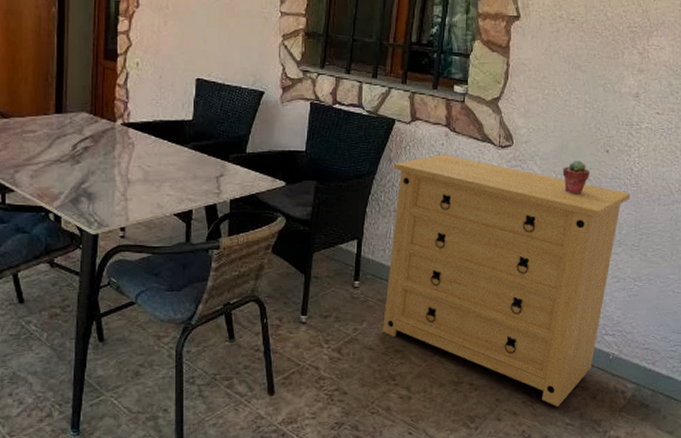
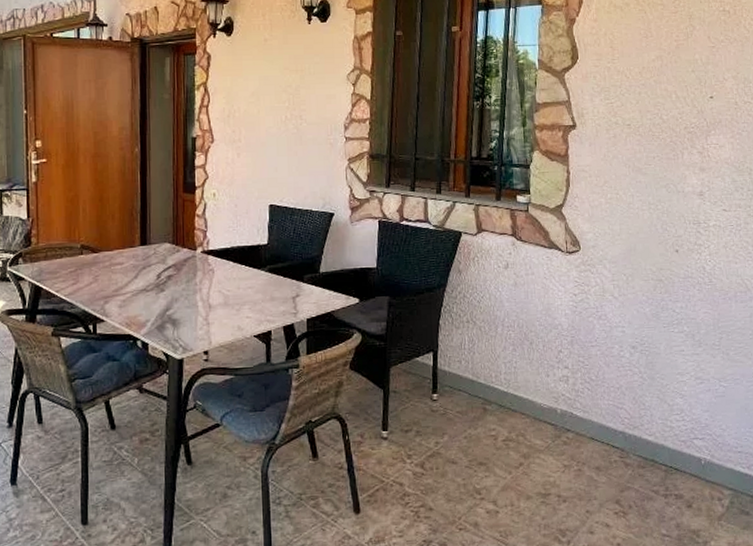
dresser: present [383,154,631,406] -> none [463,263,706,517]
potted succulent: present [562,160,590,194] -> none [633,261,662,296]

